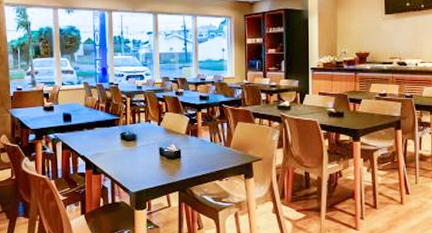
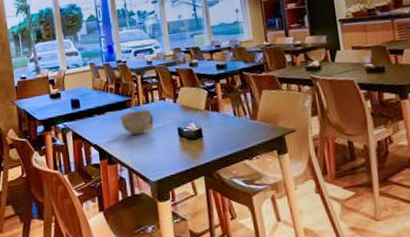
bowl: none [106,129,137,151] -> present [118,109,152,135]

